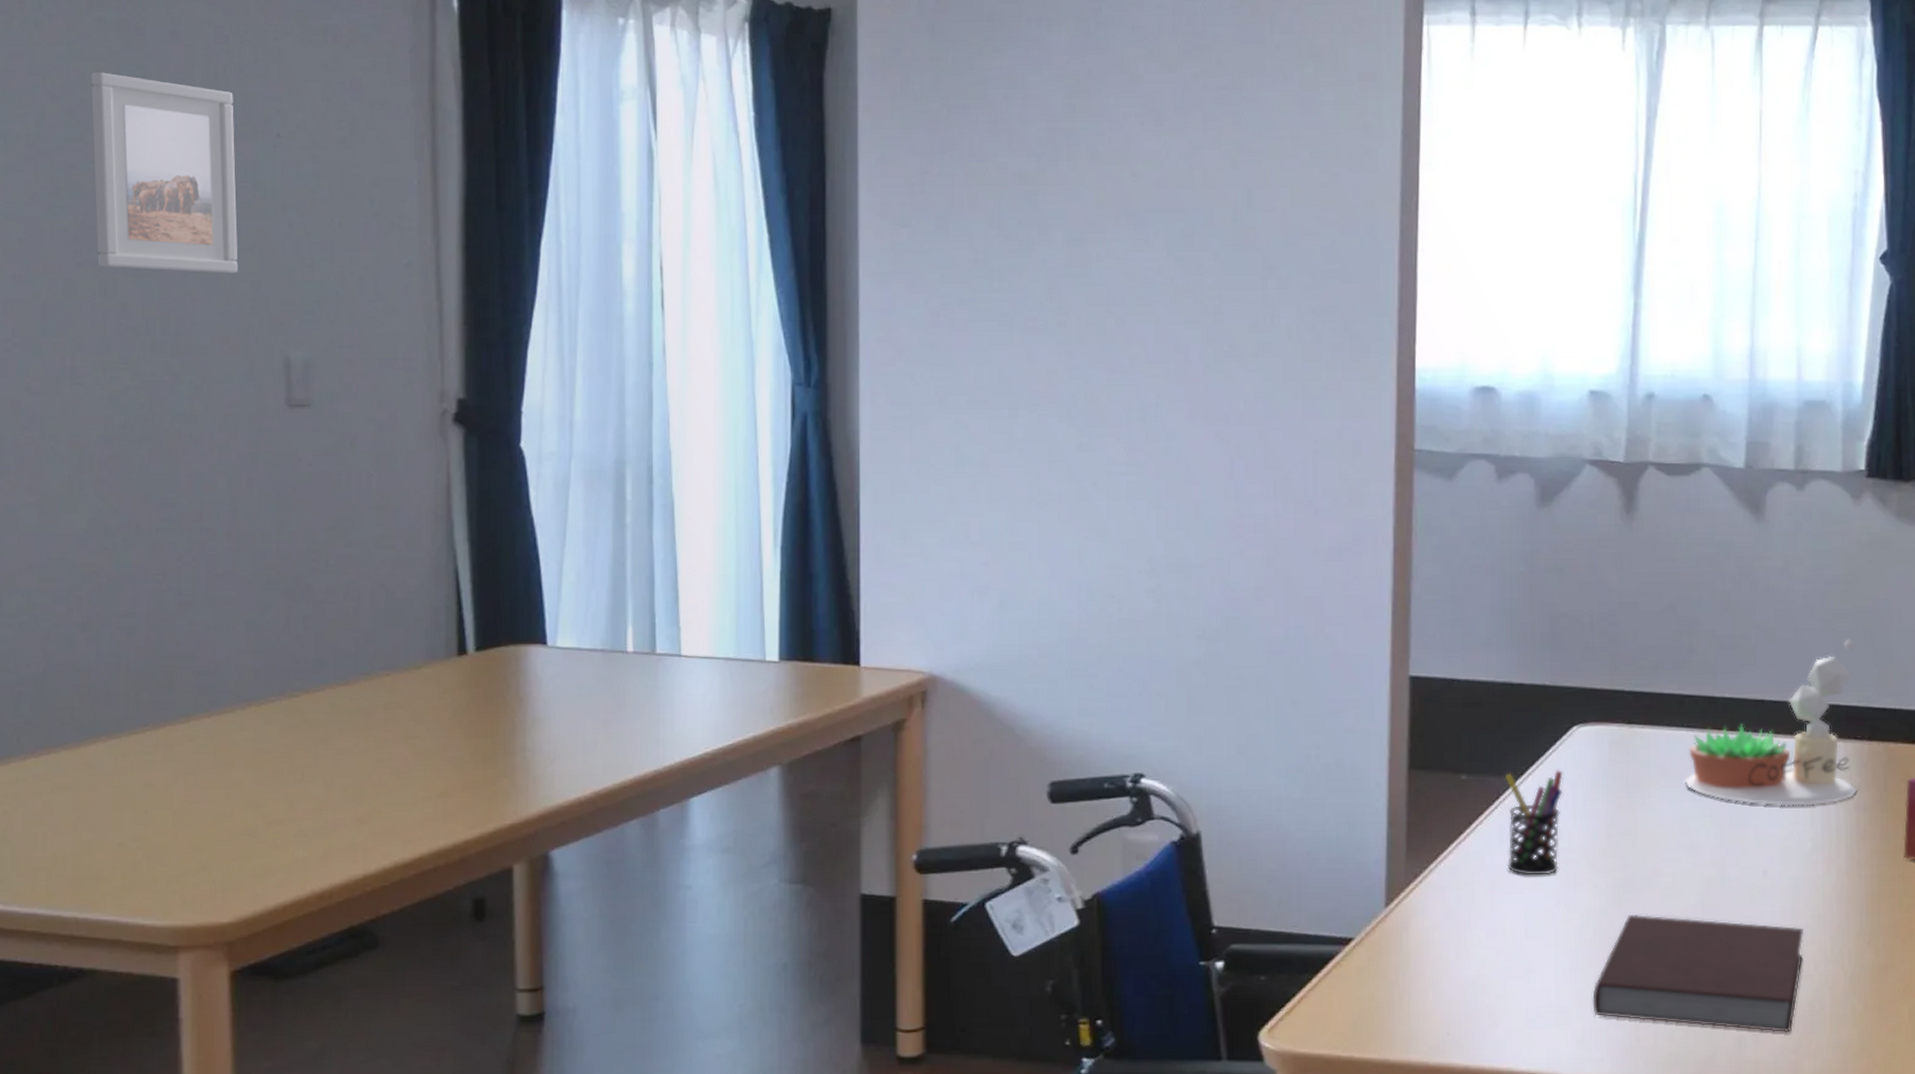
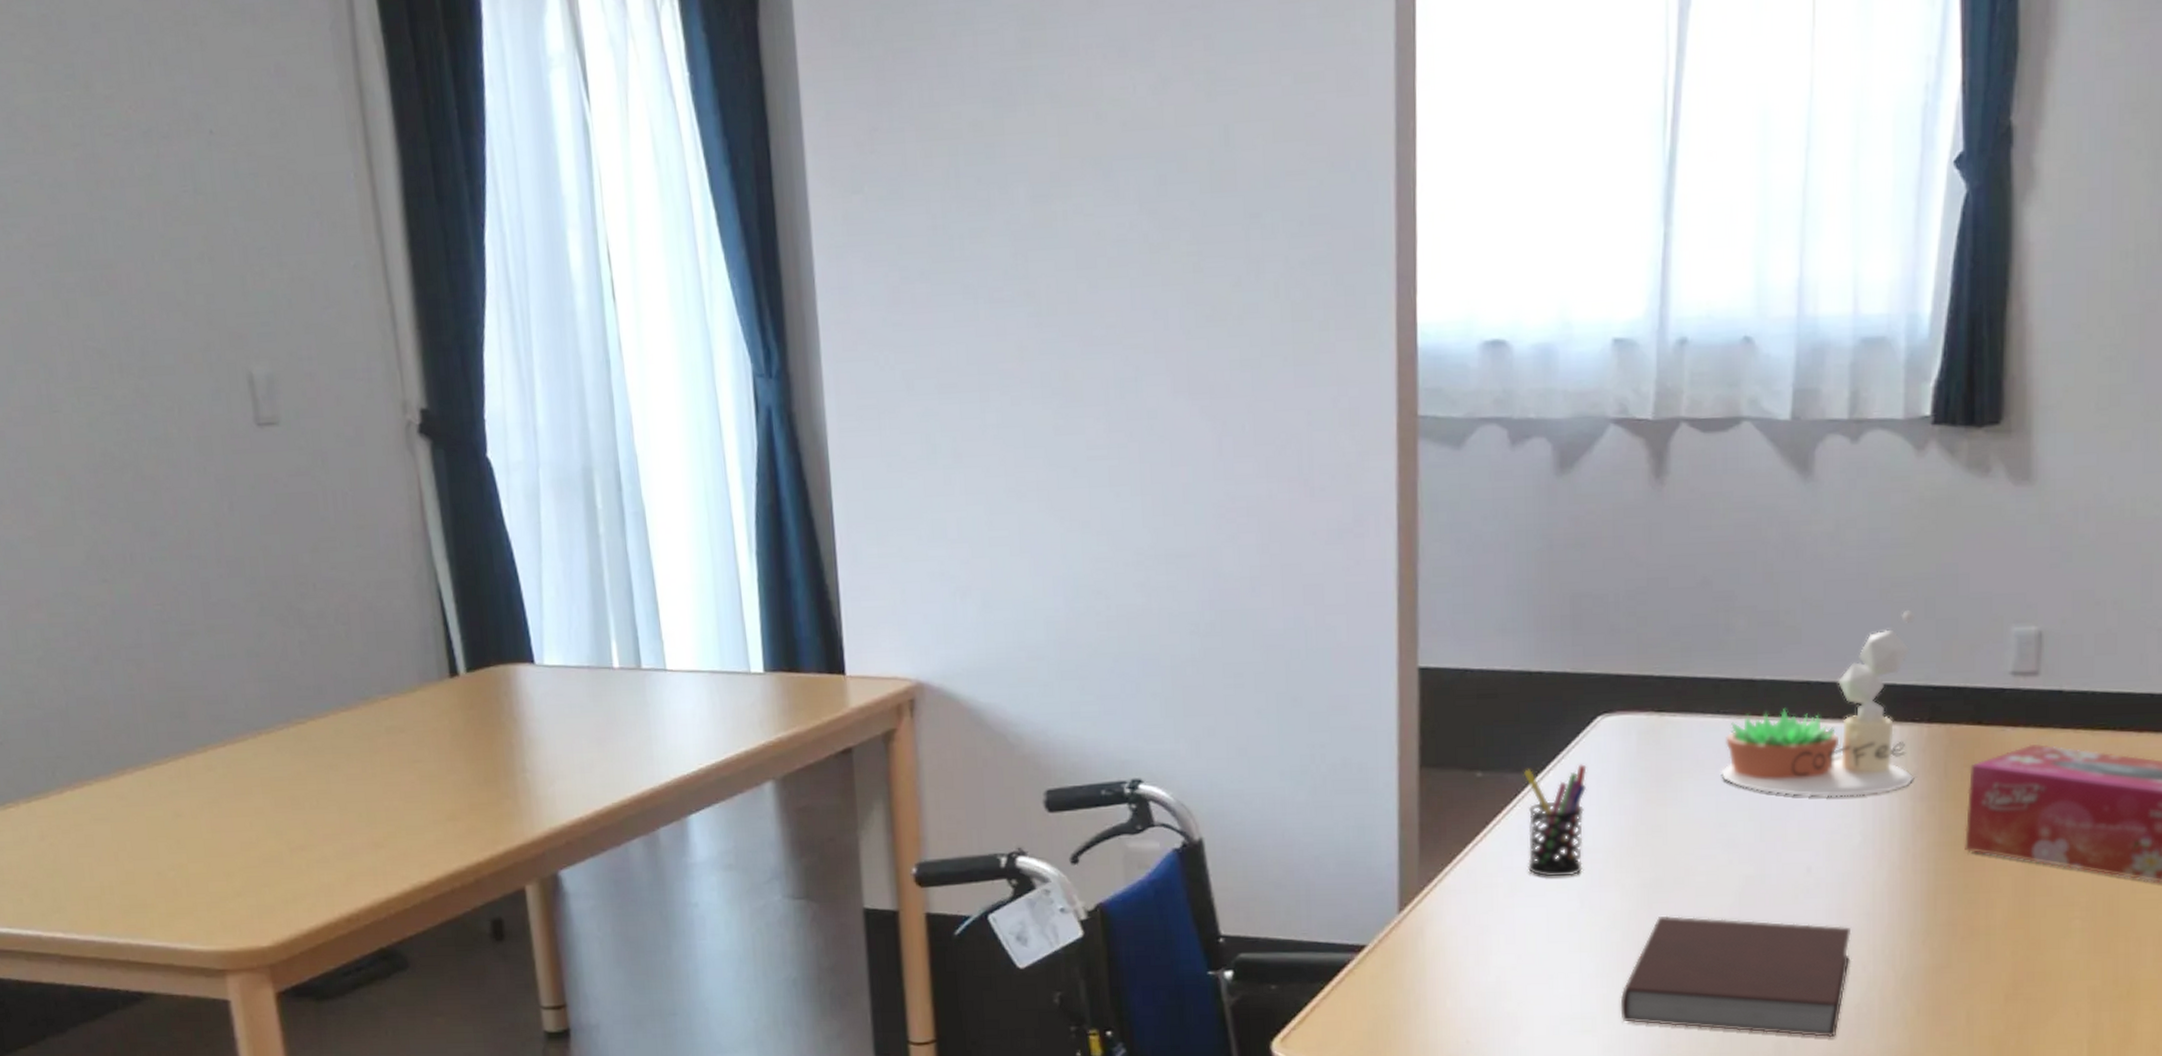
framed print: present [91,72,238,273] -> none [21,74,191,287]

